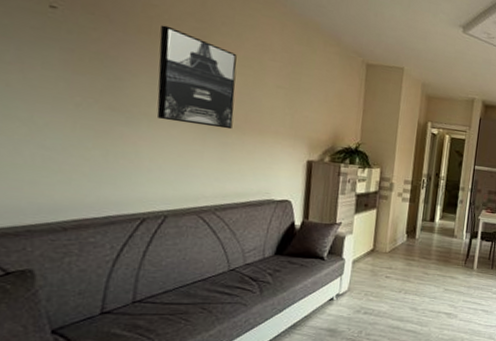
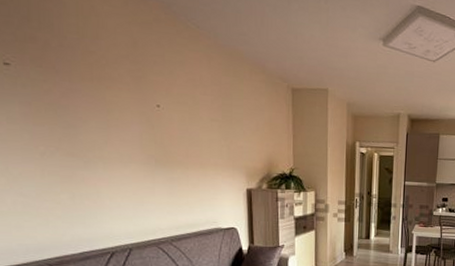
wall art: present [156,25,237,130] -> none [101,70,176,165]

